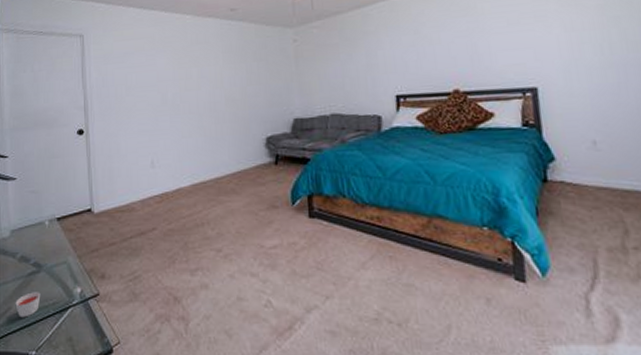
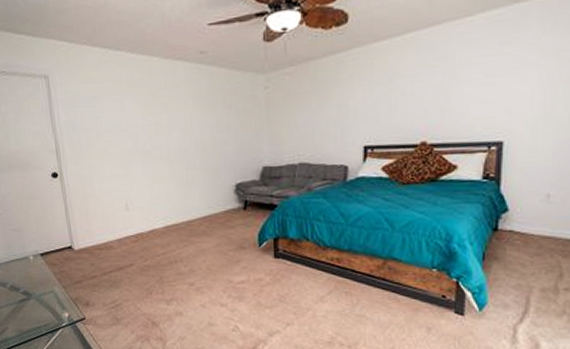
candle: present [15,292,41,318] -> none [10,316,33,336]

